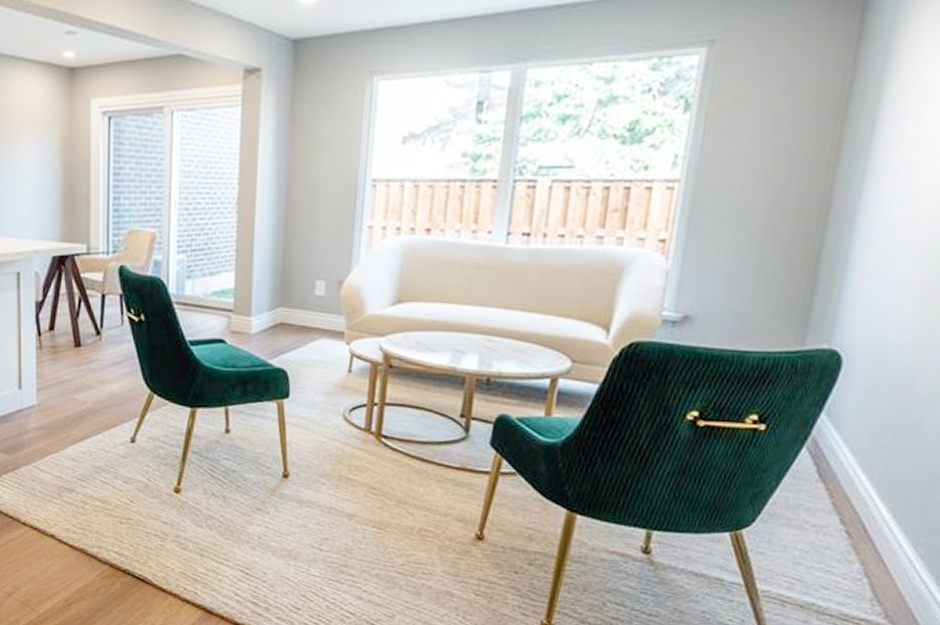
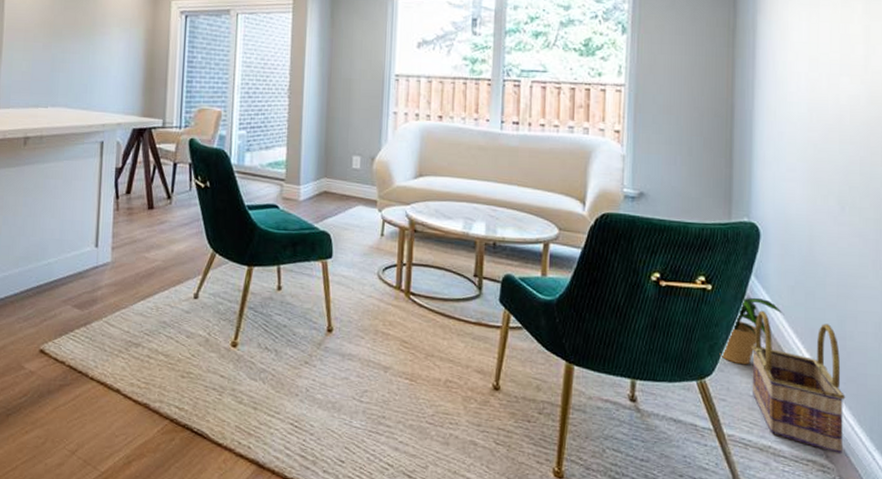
potted plant: none [764,438,859,516] -> present [719,297,785,365]
basket: none [801,454,927,614] -> present [751,310,846,455]

